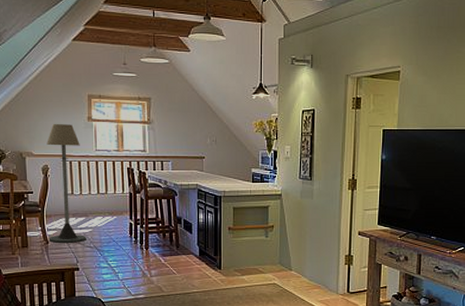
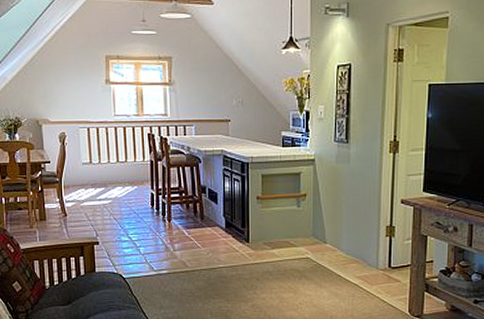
floor lamp: present [46,124,86,243] -> none [63,88,106,215]

